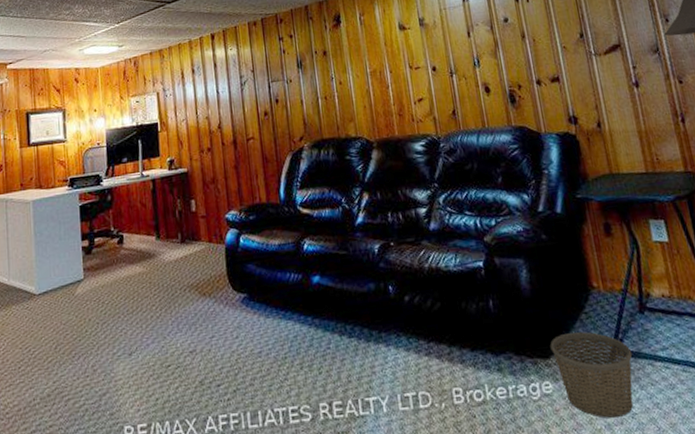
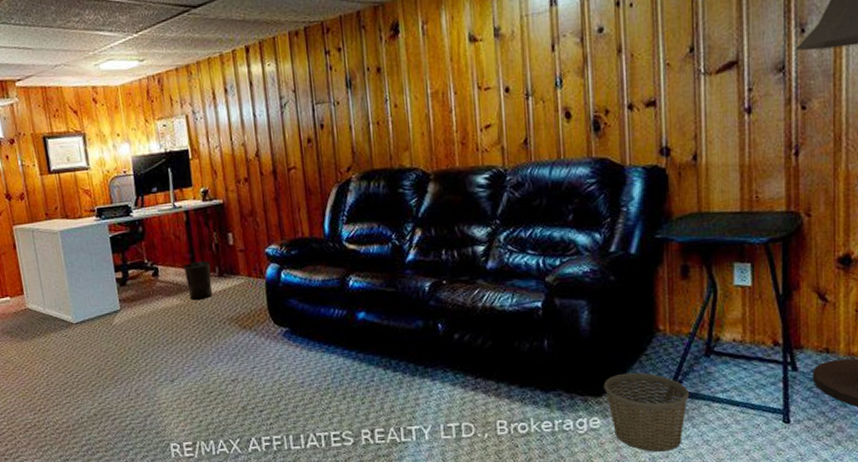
waste bin: none [147,227,175,267] -> present [183,261,213,300]

